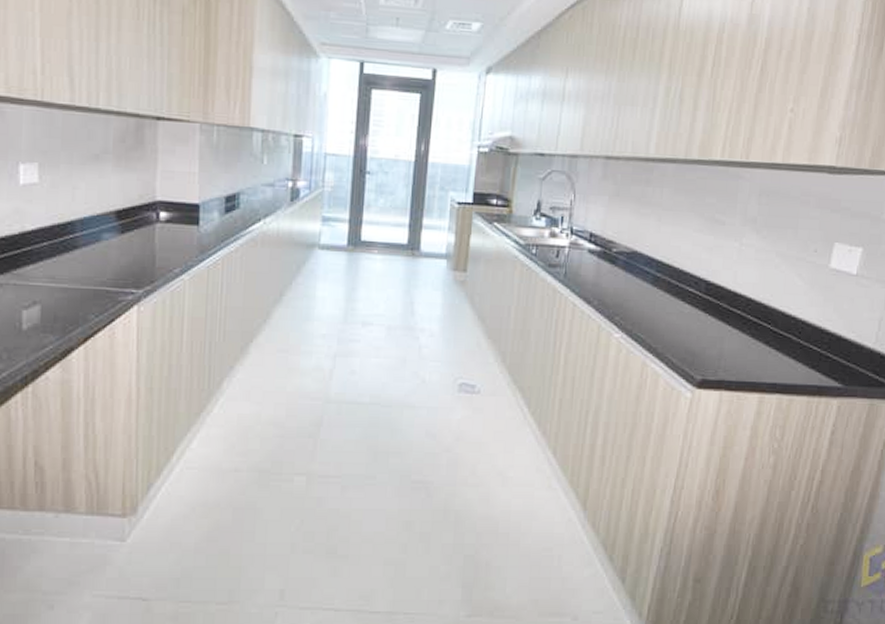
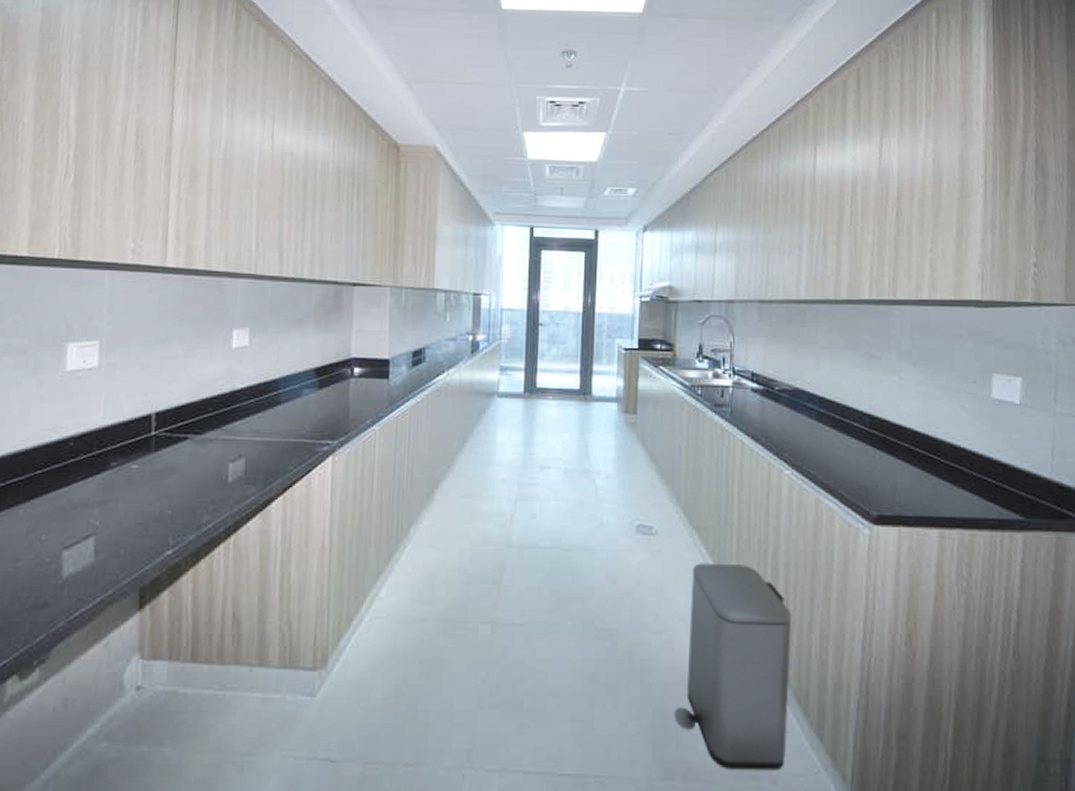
pedal bin: none [484,421,607,609] -> present [674,563,792,771]

